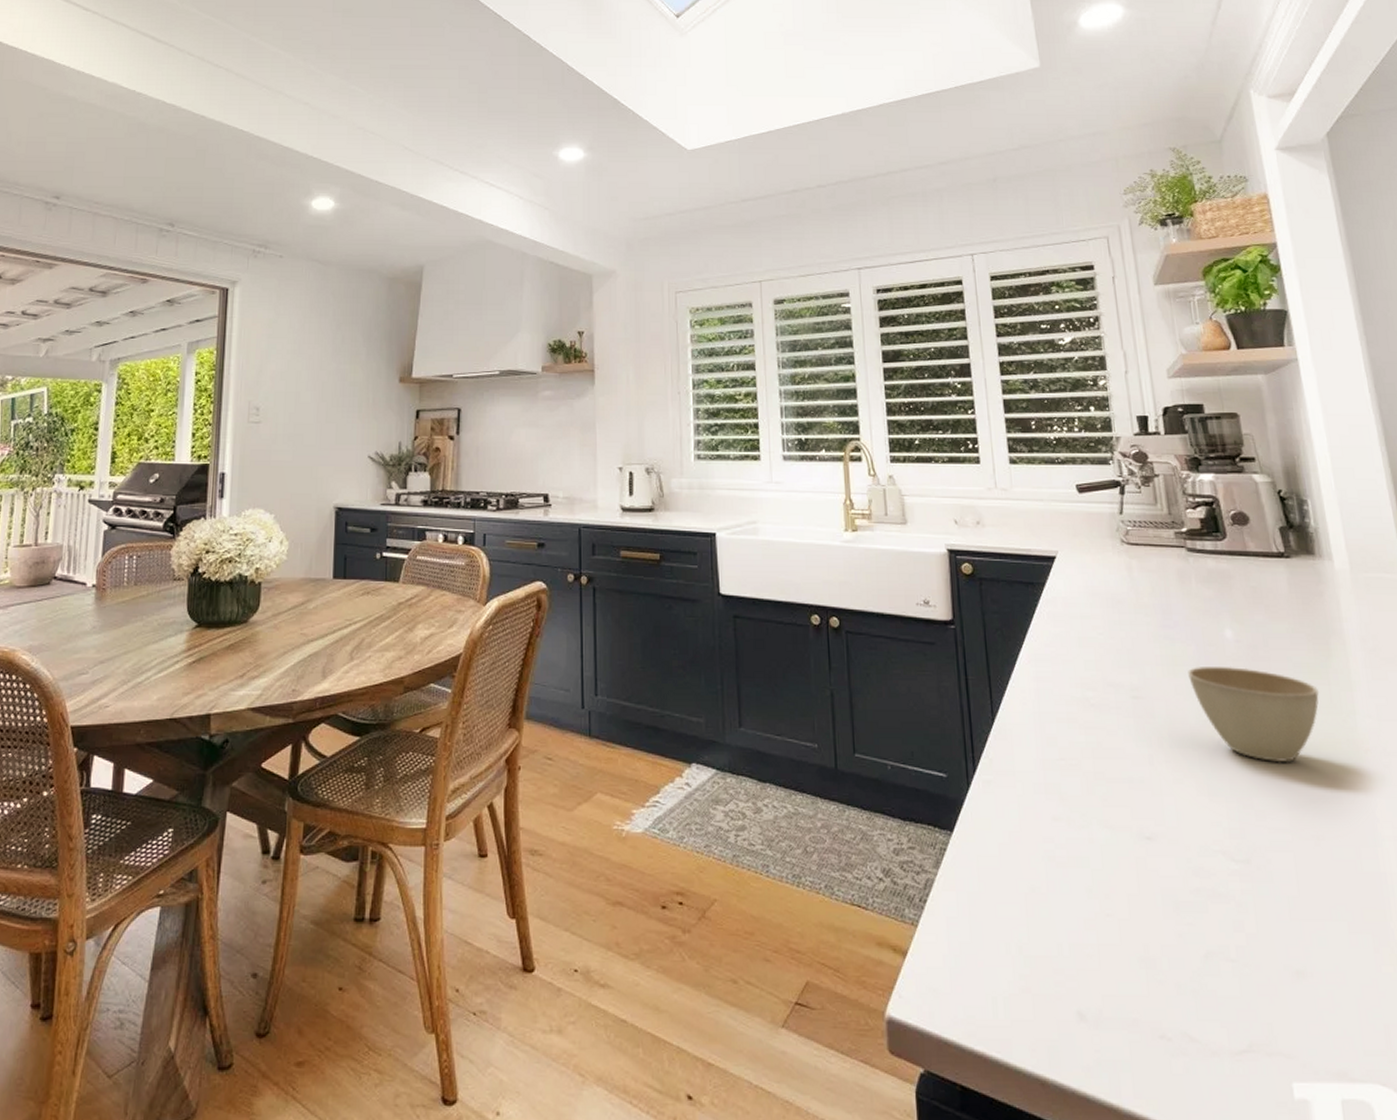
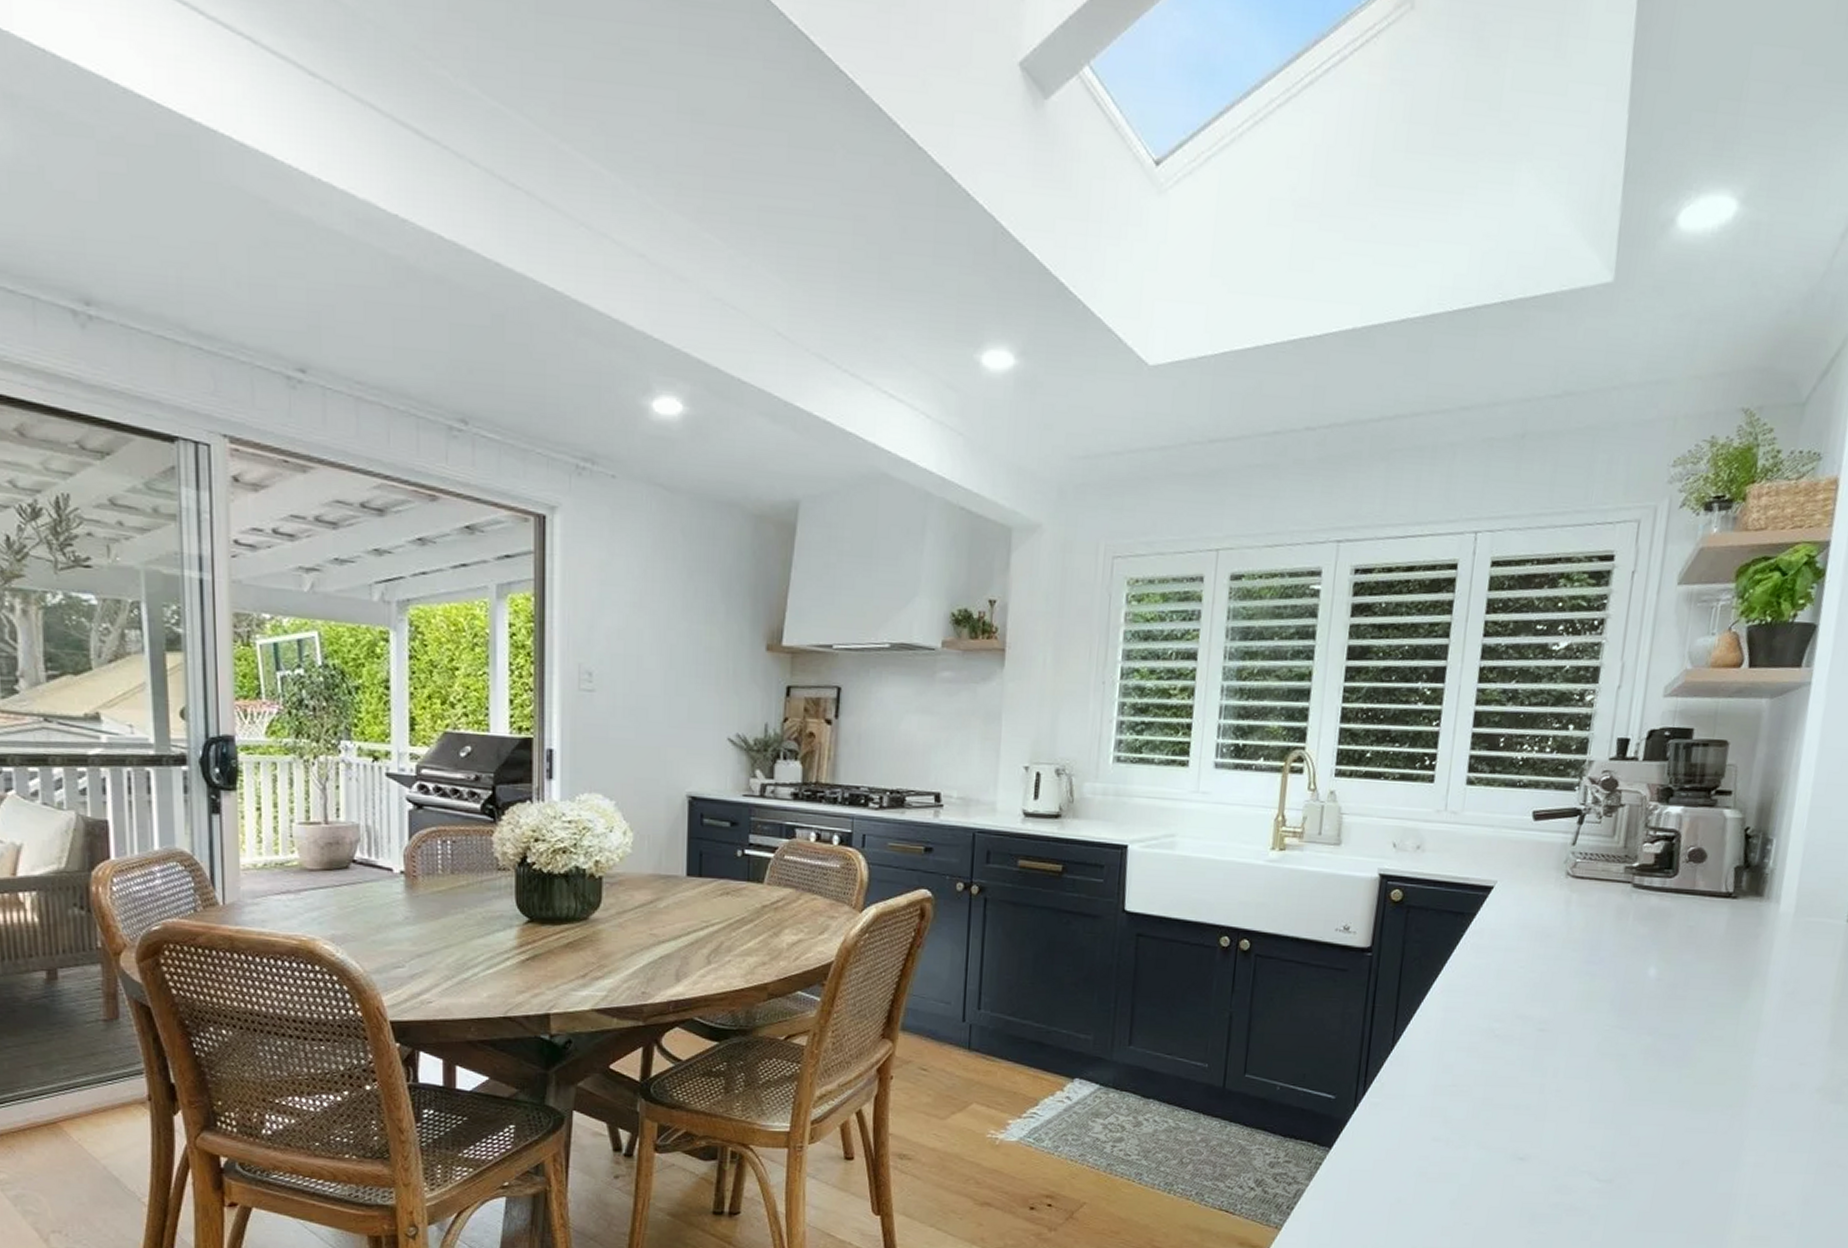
cup: present [1188,665,1319,763] -> none [1600,1002,1725,1095]

